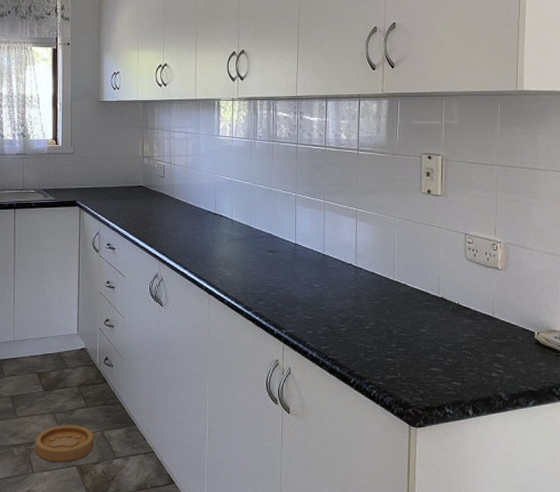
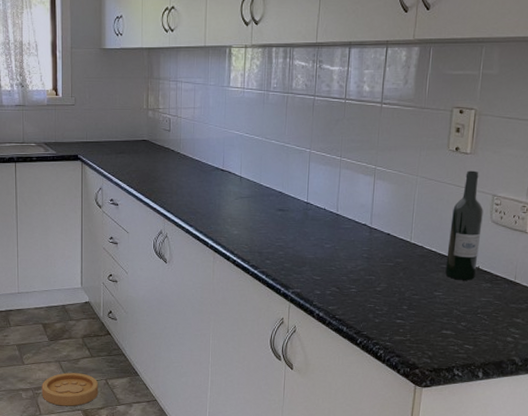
wine bottle: none [428,211,458,317] -> present [445,170,483,280]

